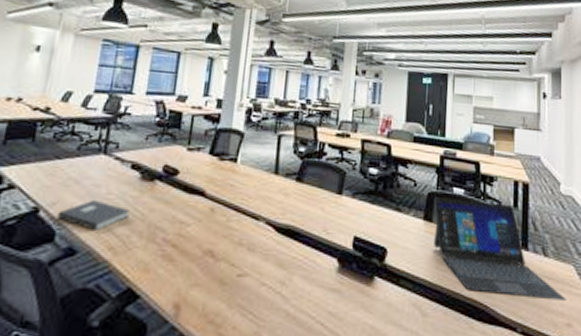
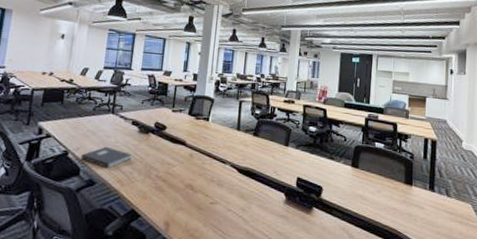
laptop: present [433,197,567,301] -> none [359,150,465,231]

